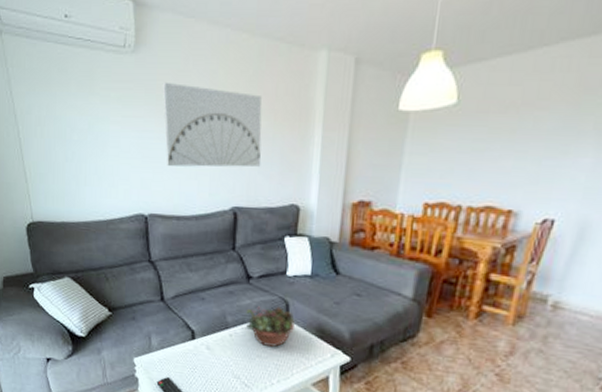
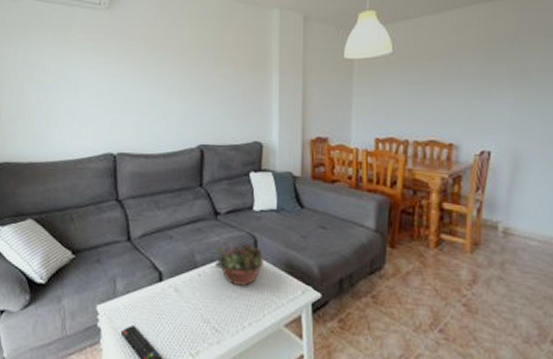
wall art: present [162,82,262,167] -> none [133,33,225,108]

